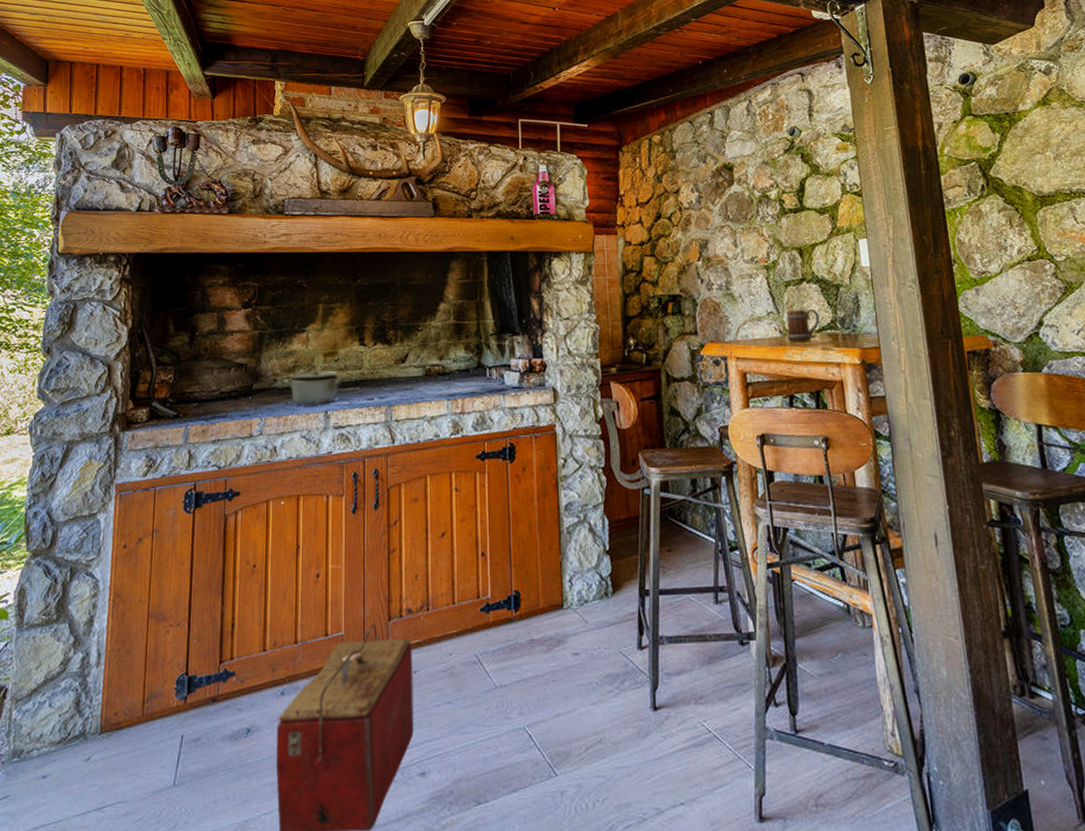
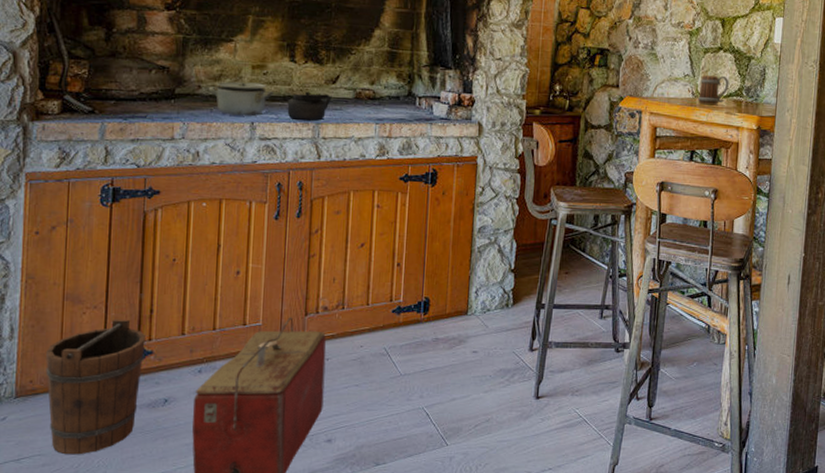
wooden bucket: none [130,636,227,801] -> present [45,319,145,455]
kettle: none [359,374,402,405] -> present [287,91,332,122]

